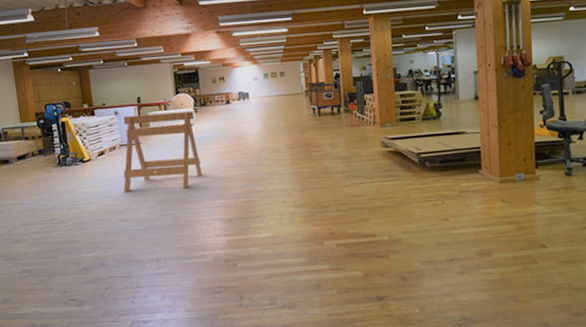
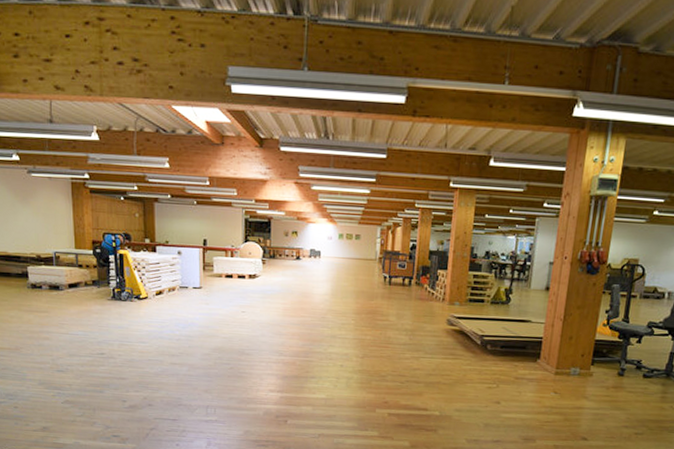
sawhorse: present [123,111,203,193] -> none [180,257,263,340]

